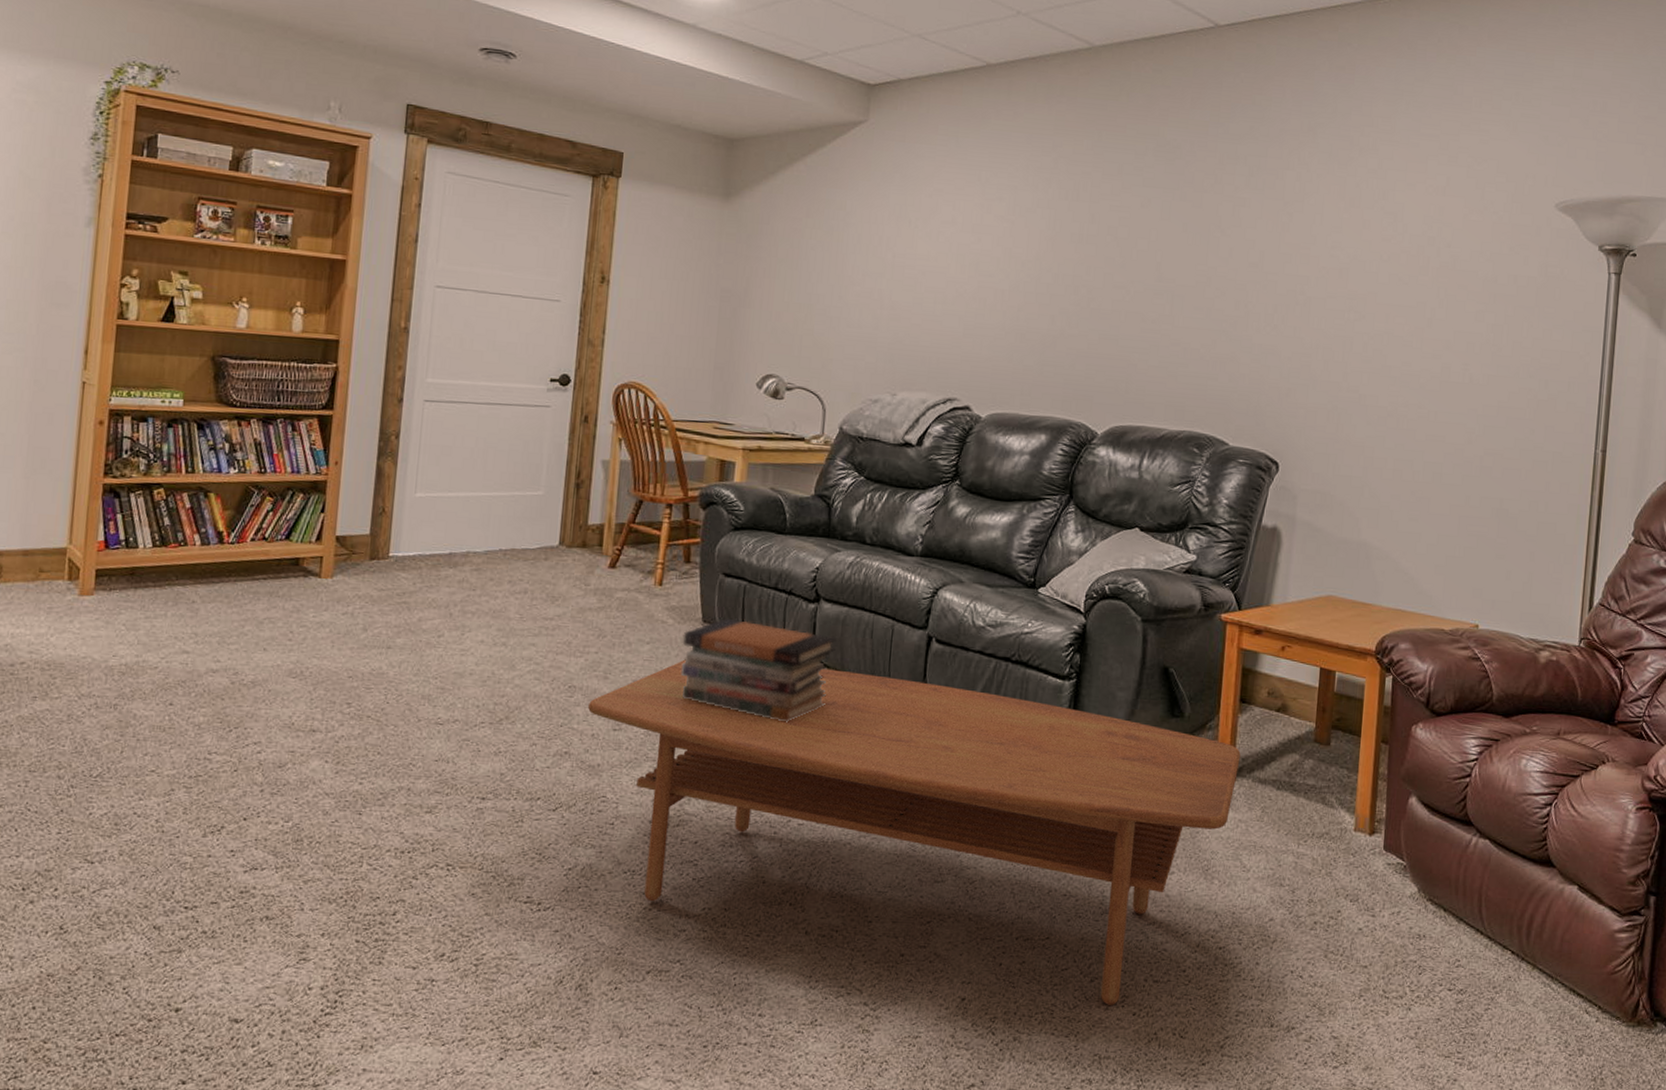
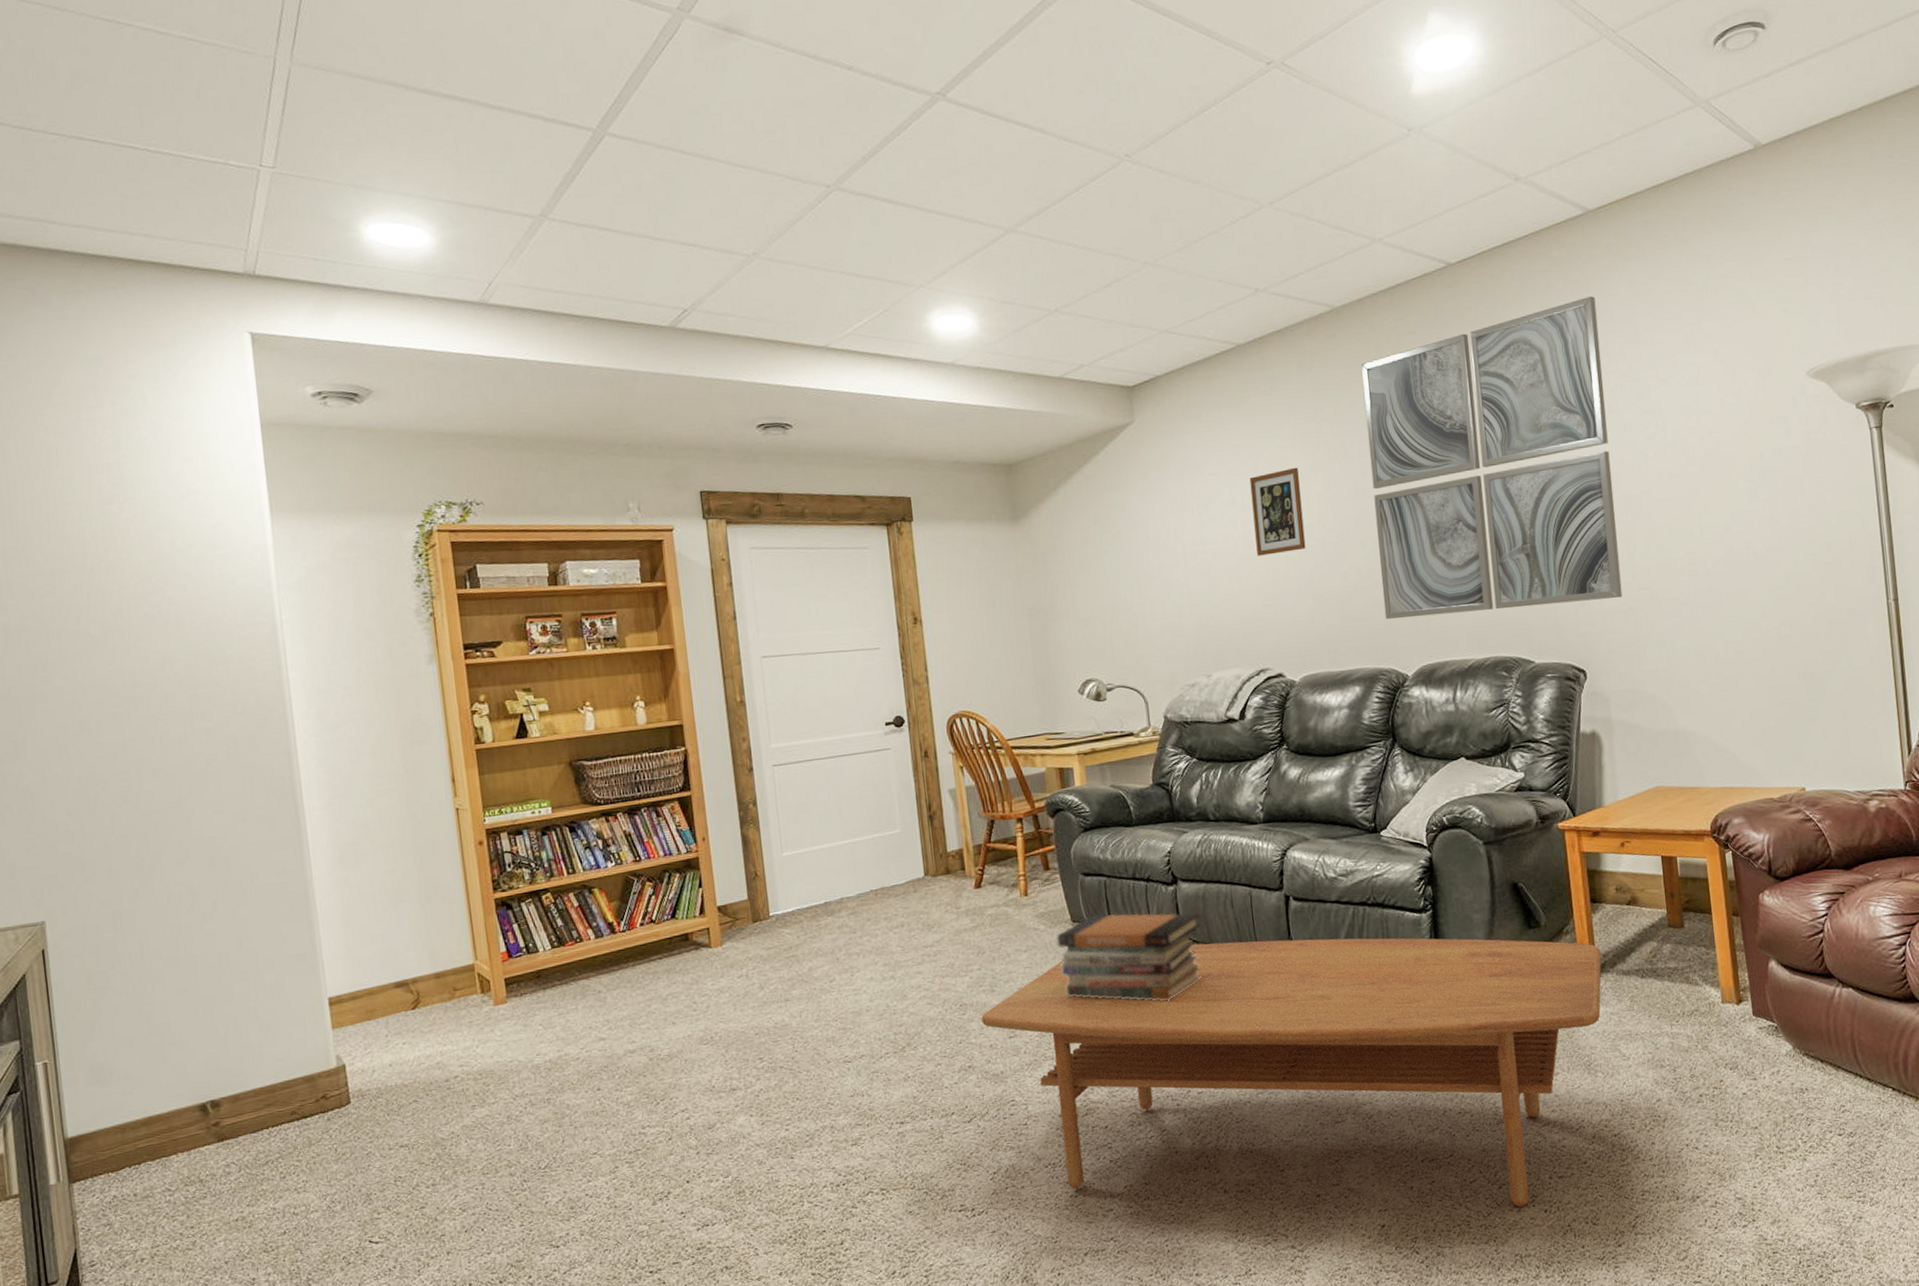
picture frame: none [967,199,1026,285] -> present [1249,467,1306,556]
wall art: none [1085,85,1358,396] -> present [1361,296,1623,620]

